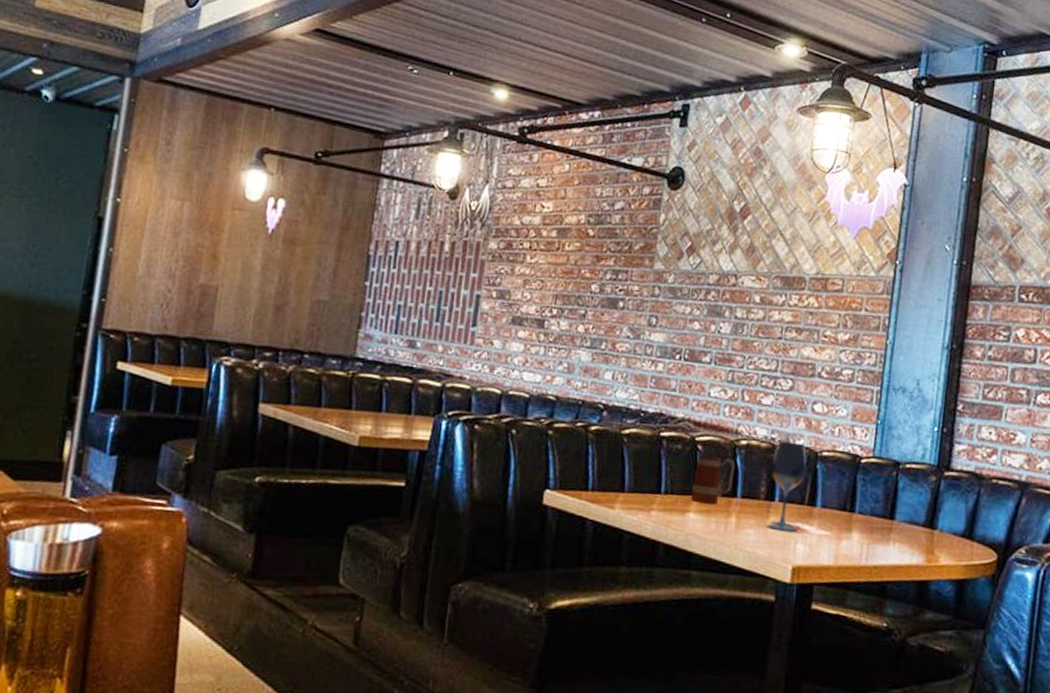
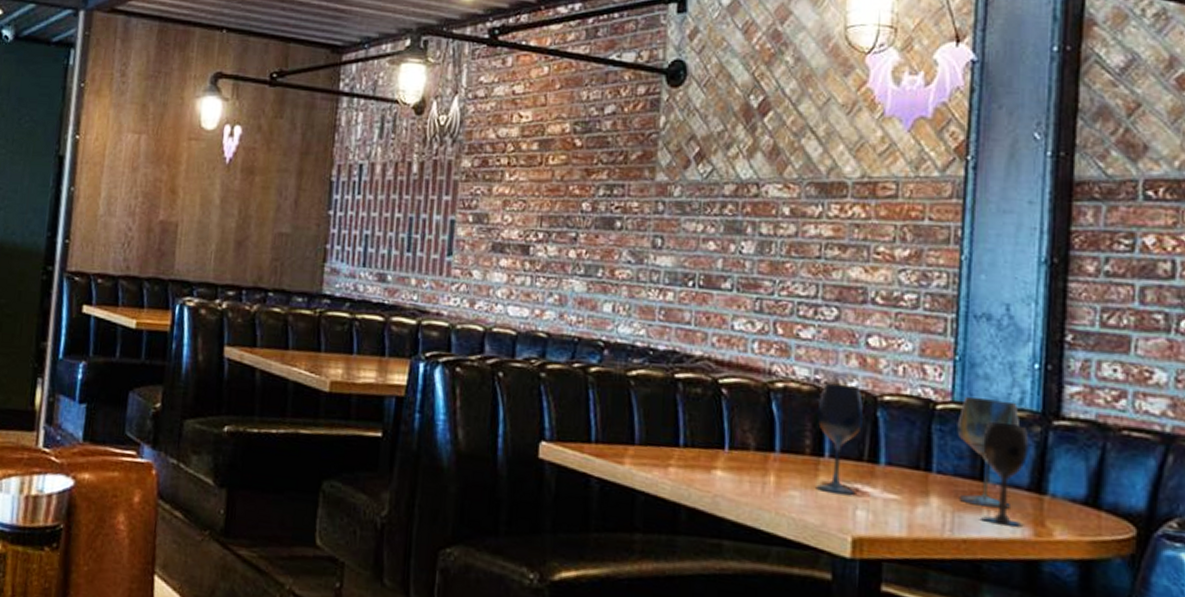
beer mug: present [690,454,735,505] -> none [716,400,771,461]
wine glass: none [873,453,922,541] -> present [957,397,1021,509]
wine glass: none [889,473,928,556] -> present [981,422,1031,529]

